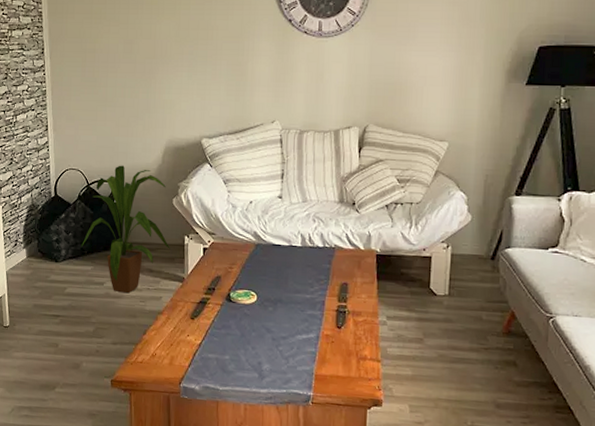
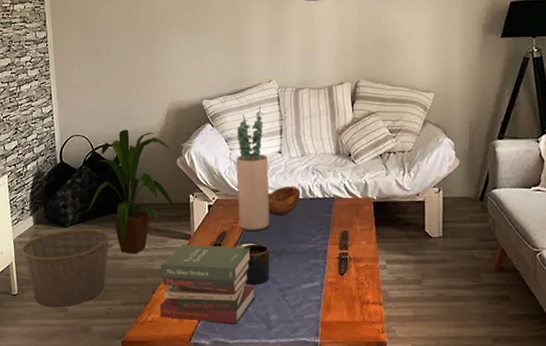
basket: none [14,264,102,342] -> present [22,229,109,307]
books: none [150,287,248,371] -> present [160,244,255,324]
vase: none [233,147,268,278] -> present [236,105,270,232]
mug: none [237,290,265,332] -> present [242,244,270,285]
bowl: none [265,232,301,263] -> present [268,186,301,215]

